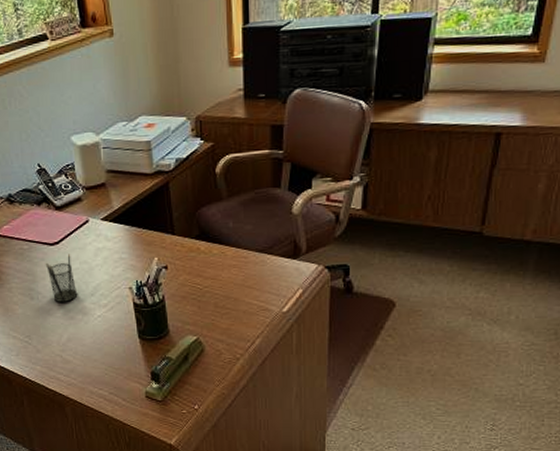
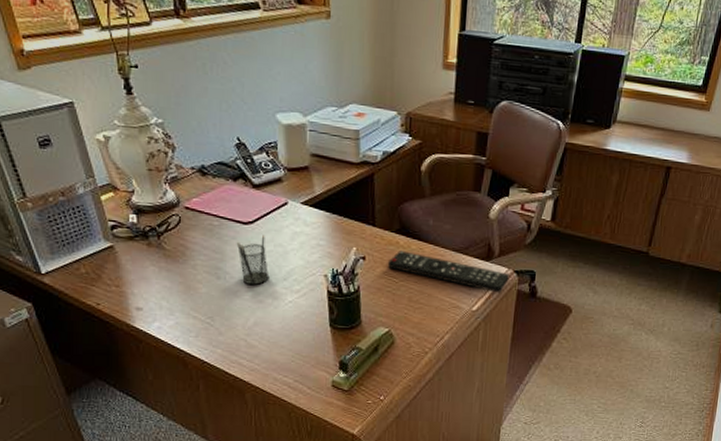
remote control: none [190,256,320,292] -> present [387,251,509,293]

